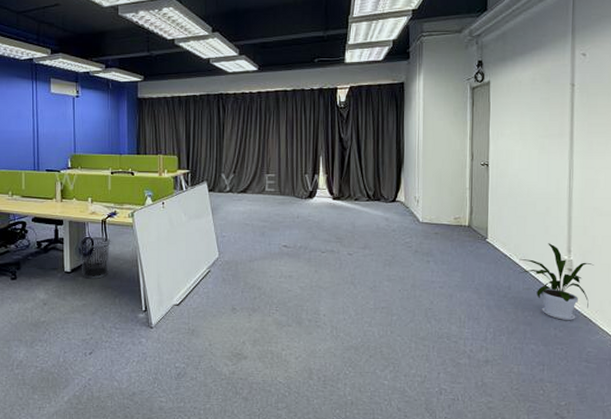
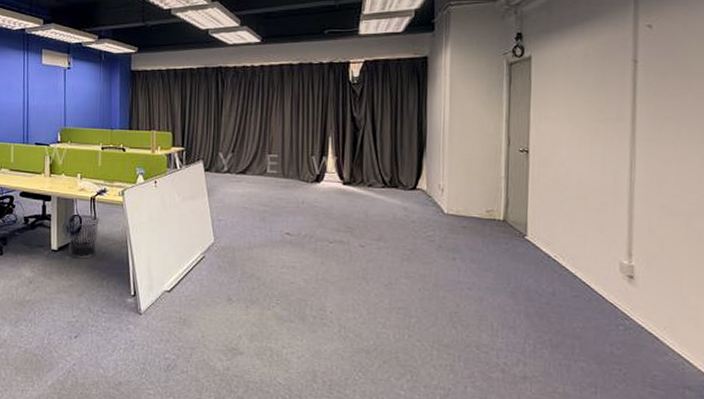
house plant: present [518,243,594,321] -> none [565,244,661,338]

